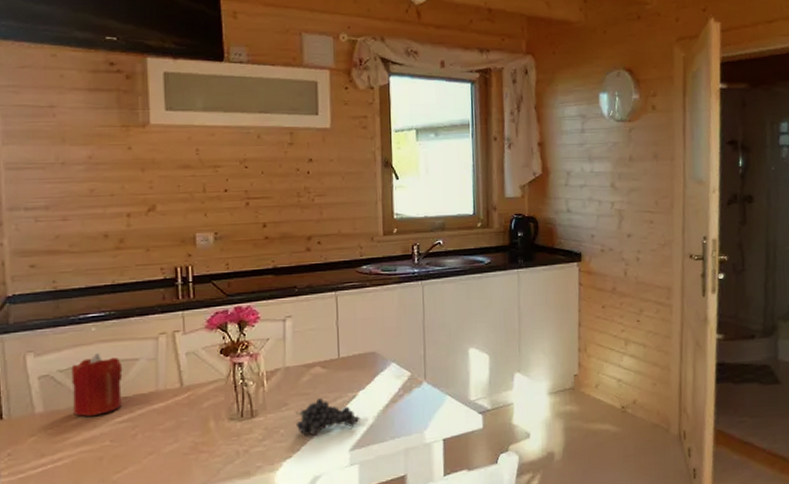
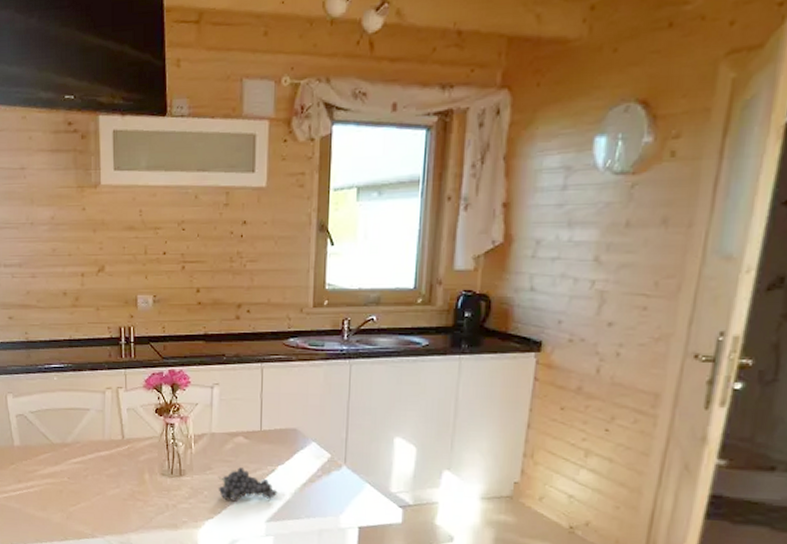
candle: present [71,353,123,417] -> none [39,400,77,455]

